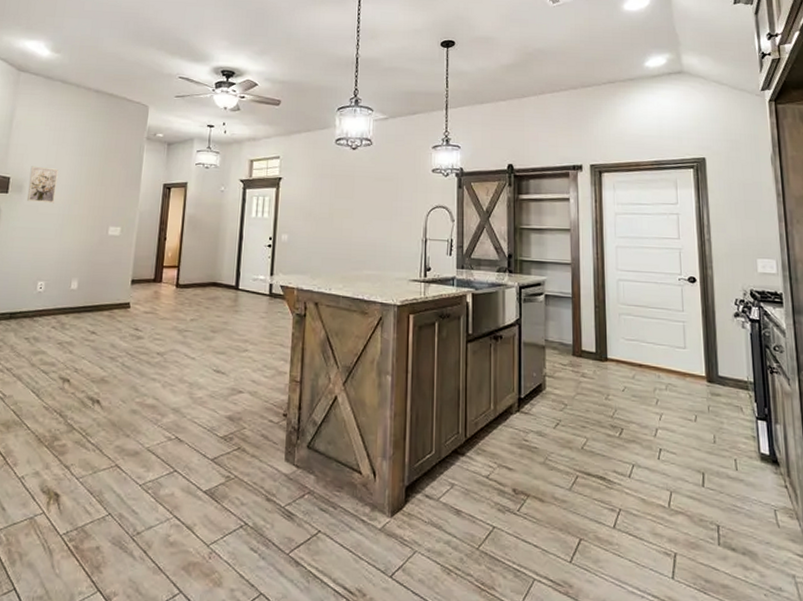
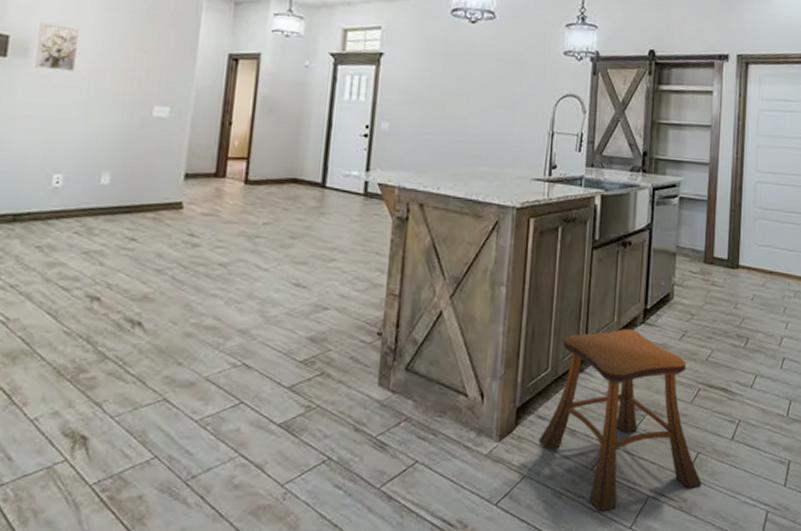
stool: none [427,416,586,591] -> present [538,329,702,512]

